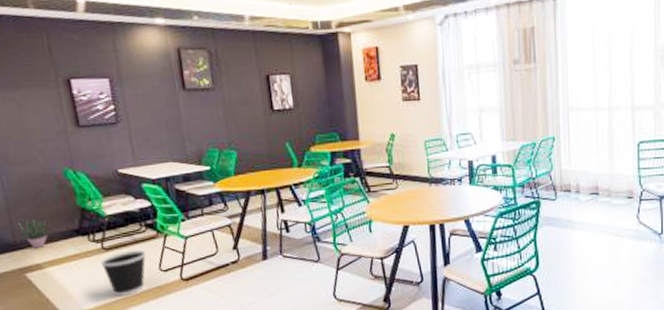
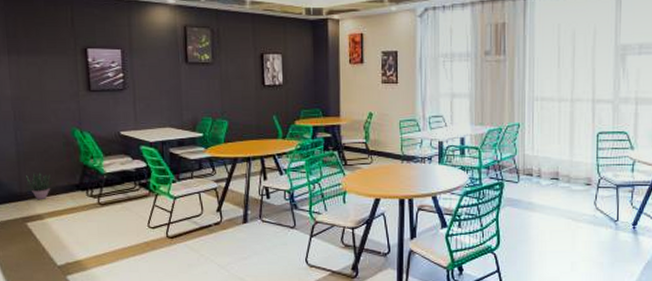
wastebasket: present [100,250,146,297] -> none [95,207,137,250]

